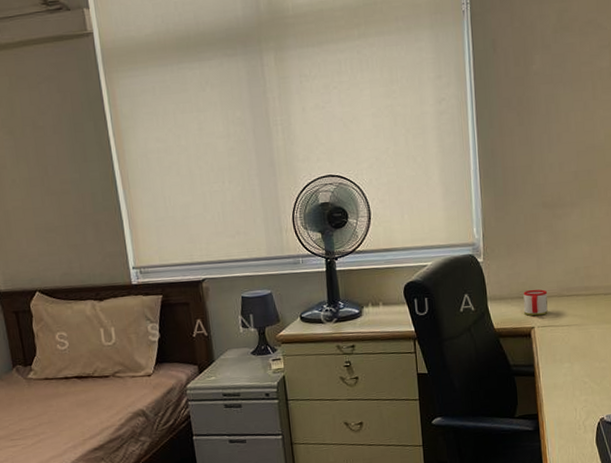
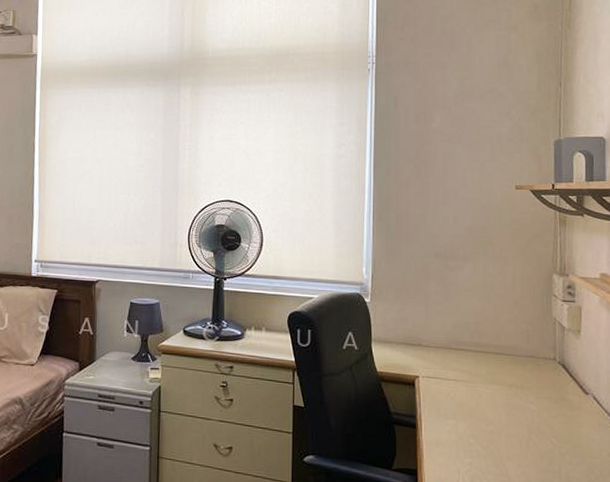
mug: present [523,289,548,317] -> none [409,337,435,366]

